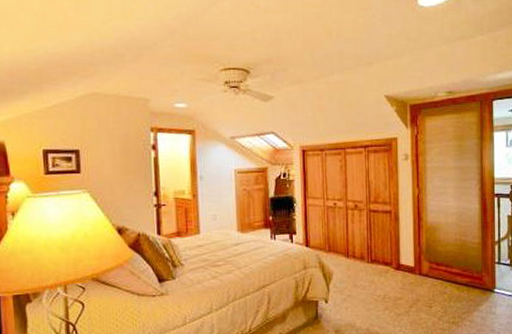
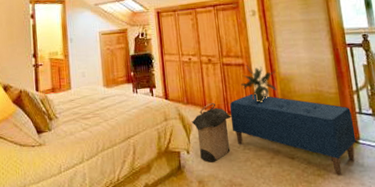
laundry hamper: none [332,250,374,312] -> present [191,102,232,163]
bench: none [373,242,492,323] -> present [229,93,357,176]
potted plant: none [386,212,423,252] -> present [241,65,277,104]

